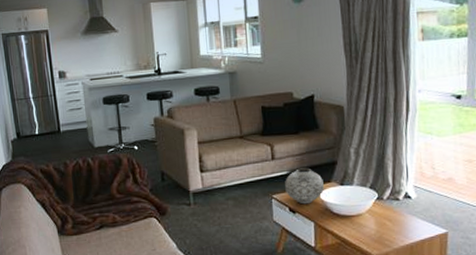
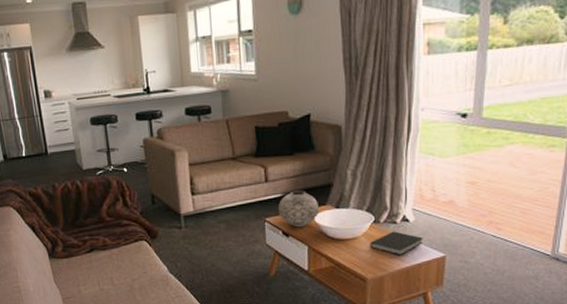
book: none [374,207,426,232] -> present [370,231,424,255]

